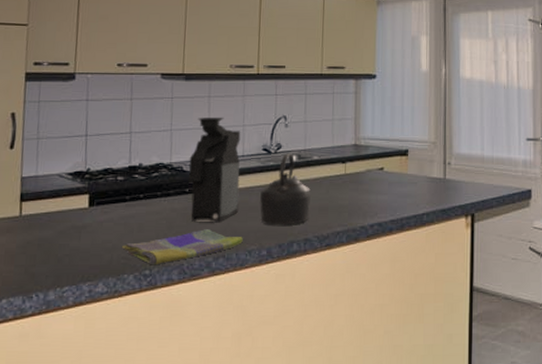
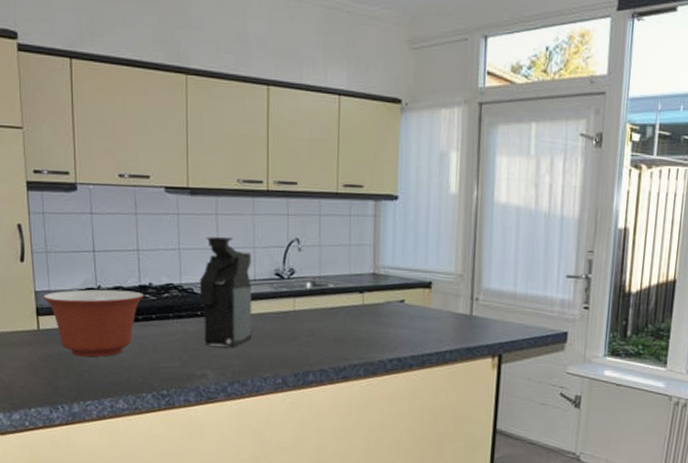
mixing bowl: none [28,172,134,241] -> present [42,289,145,358]
dish towel: present [122,229,243,265] -> none [139,354,258,386]
kettle: present [260,153,311,225] -> none [274,279,326,355]

